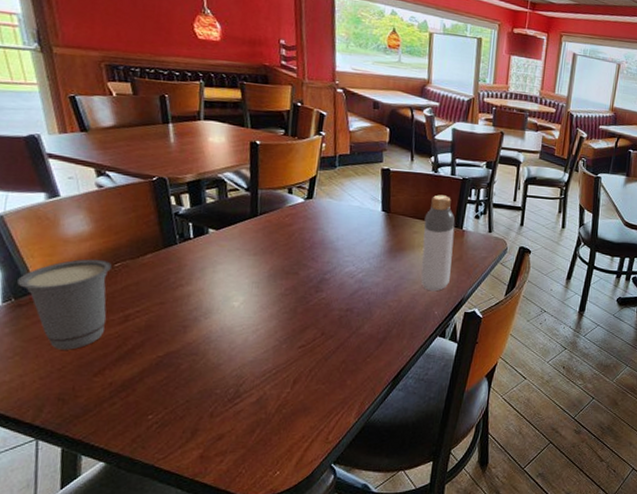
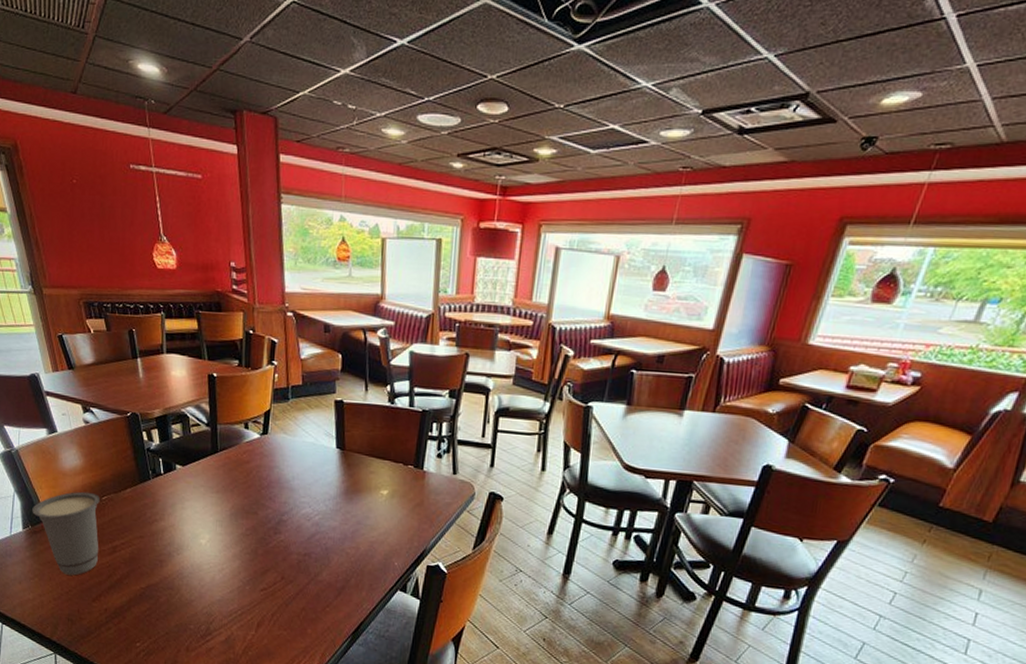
bottle: present [420,194,455,292] -> none [379,429,415,540]

